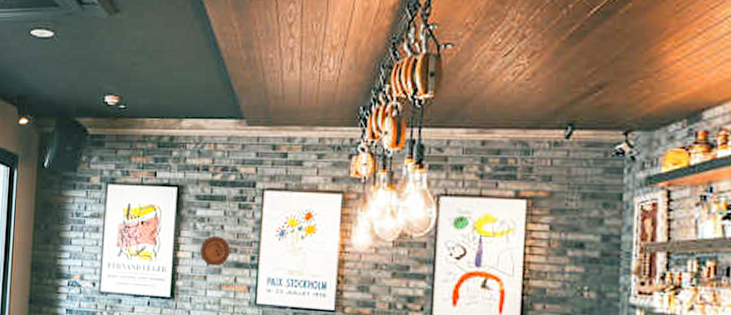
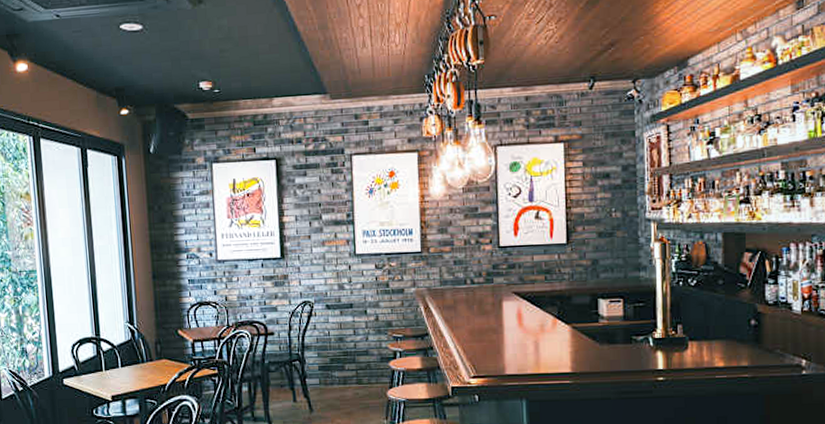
decorative plate: present [200,236,231,266] -> none [302,200,329,226]

